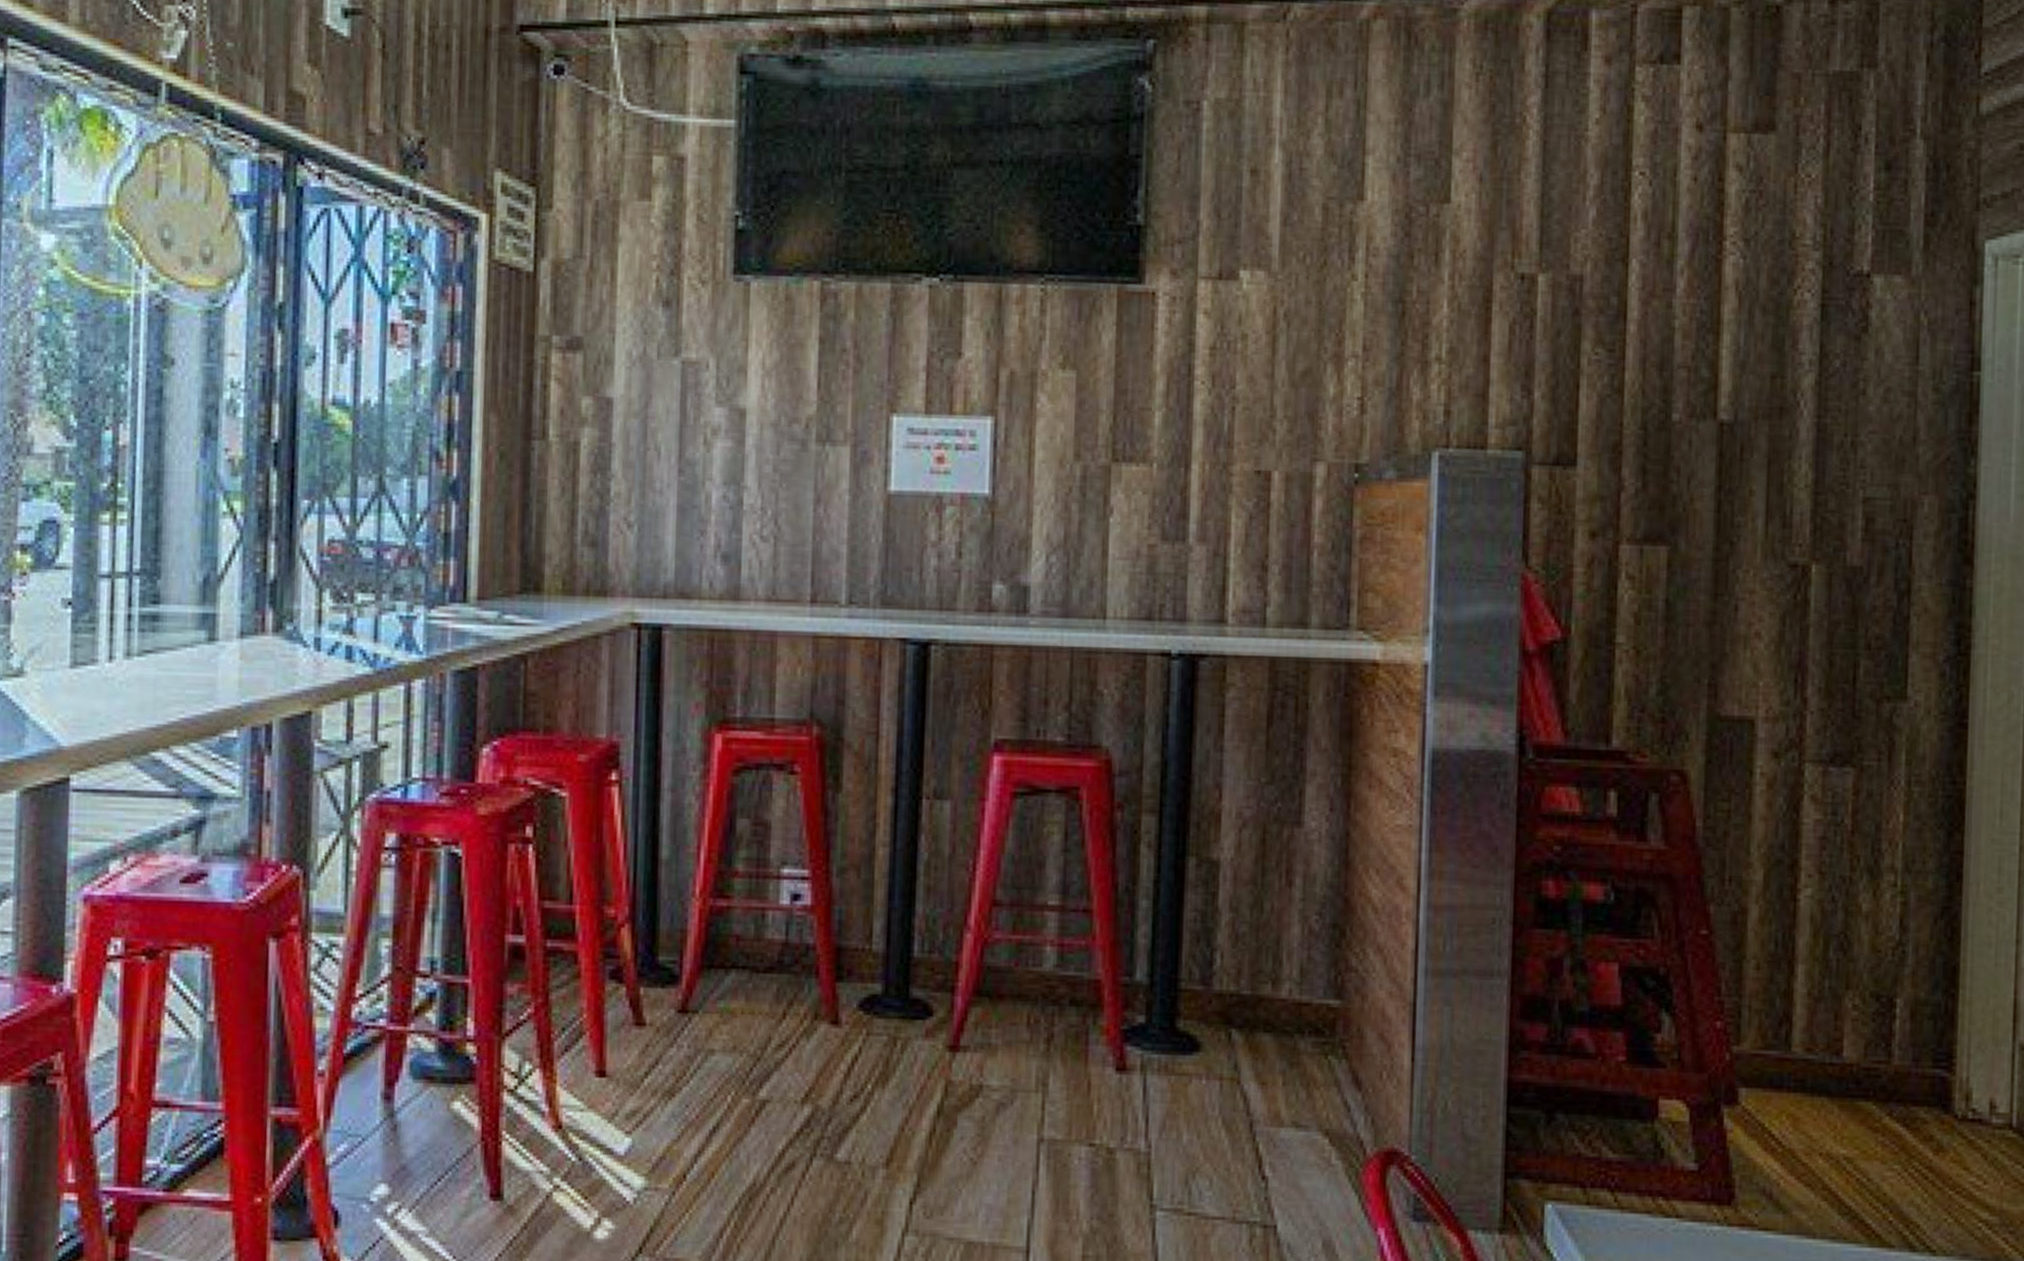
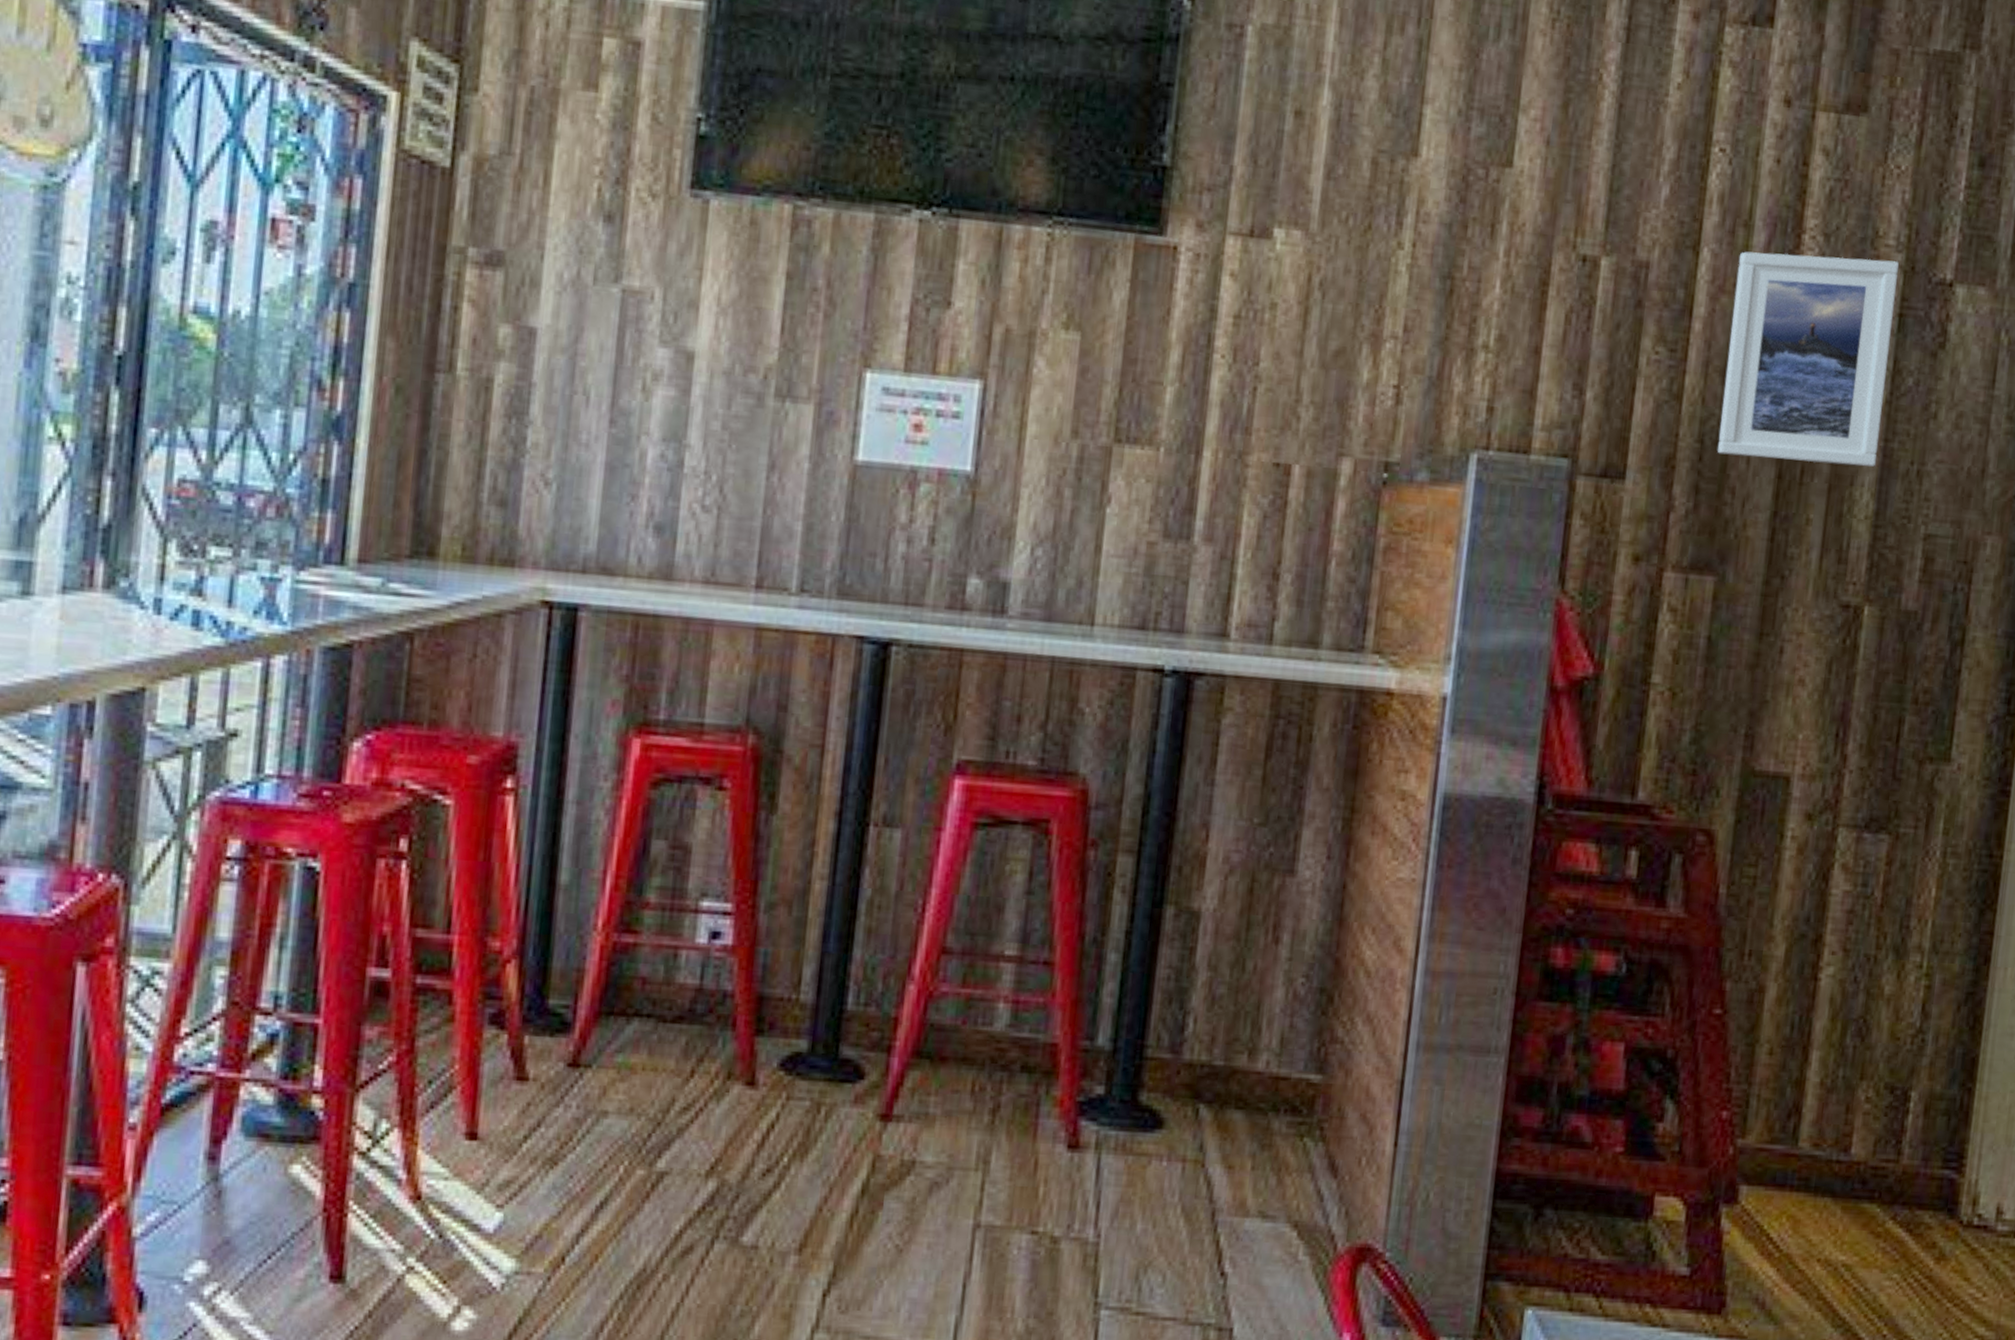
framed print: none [1661,258,1818,441] -> present [1718,251,1900,467]

